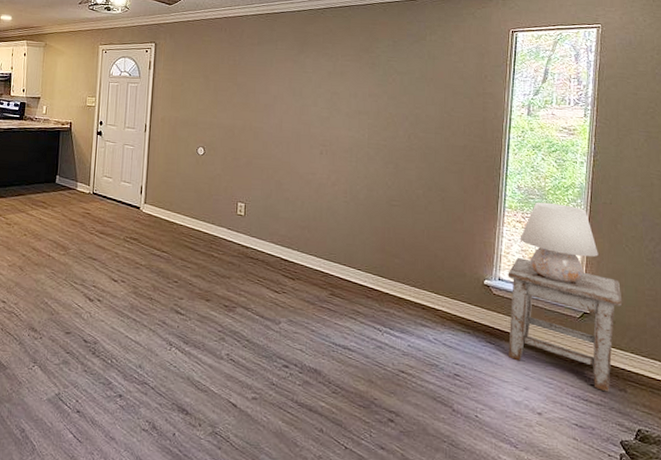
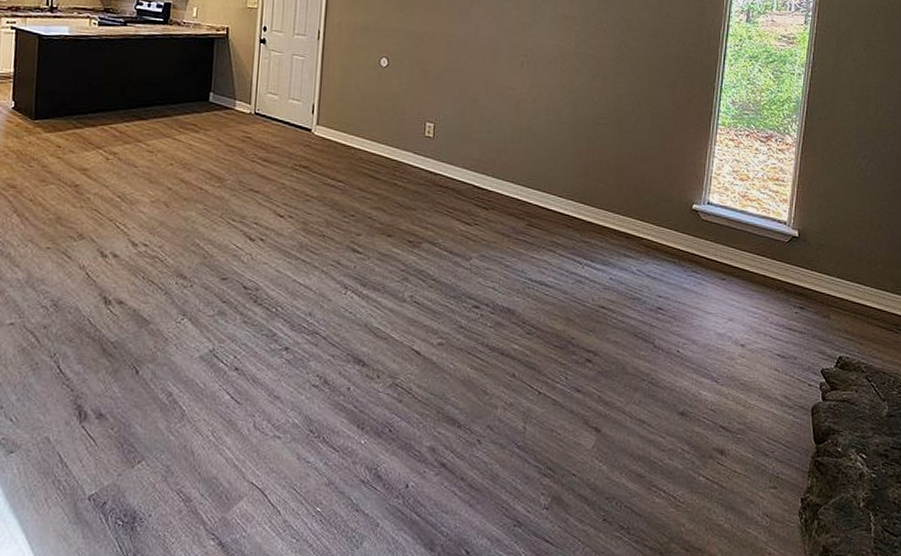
stool: present [508,258,622,392] -> none [714,179,831,320]
table lamp: present [520,202,598,284] -> none [731,118,811,206]

